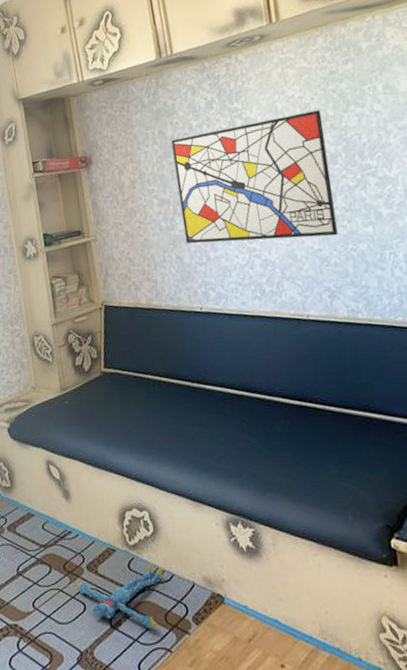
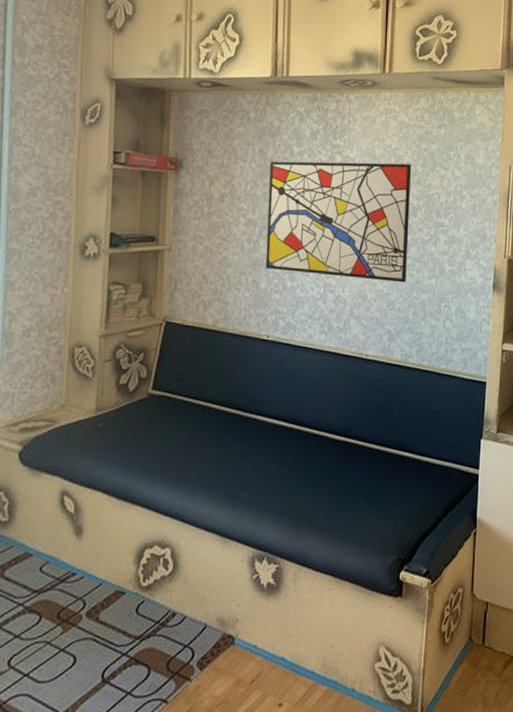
plush toy: present [76,563,163,629] -> none [69,606,175,679]

